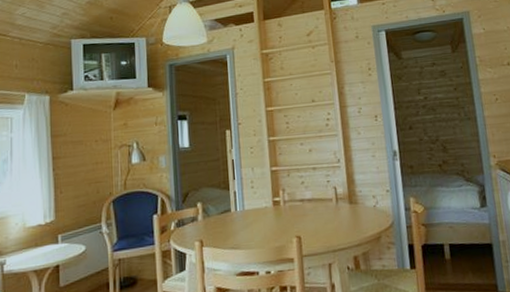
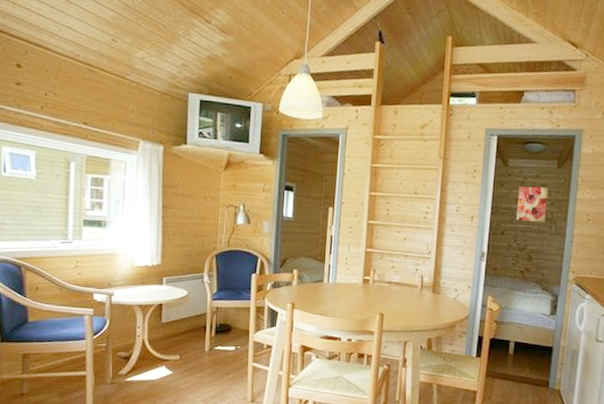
wall art: none [417,73,452,112] -> present [516,186,549,222]

